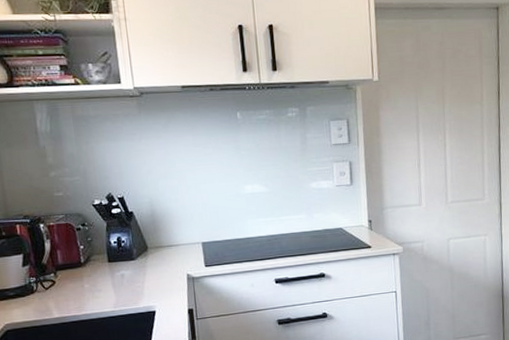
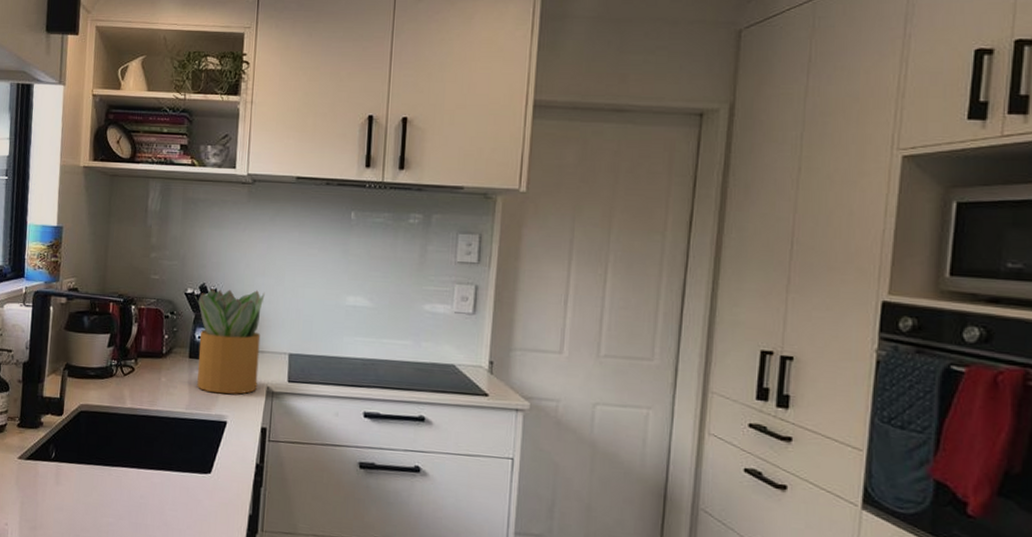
potted plant: none [104,192,178,289] -> present [195,288,265,395]

